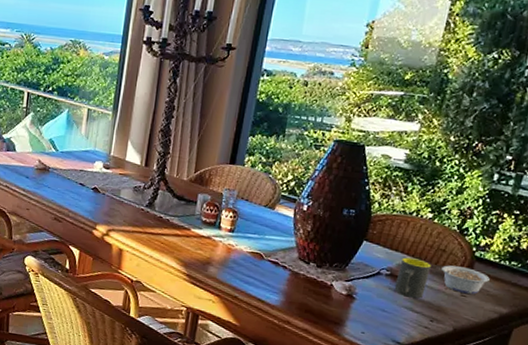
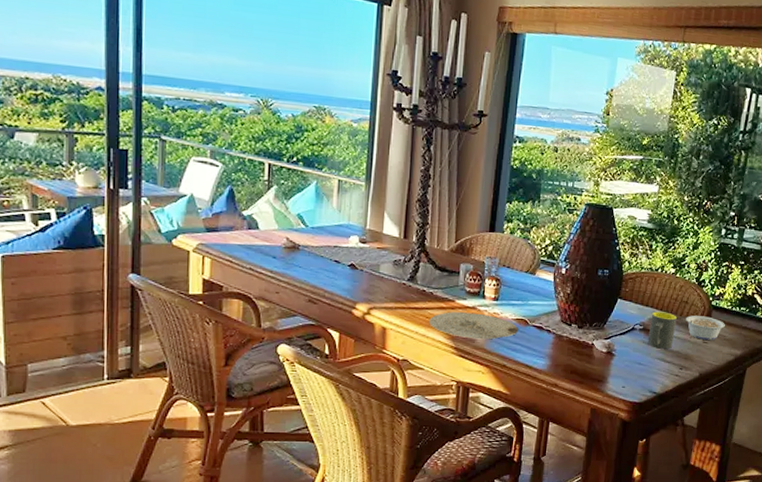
plate: none [163,239,253,270] -> present [429,312,518,340]

